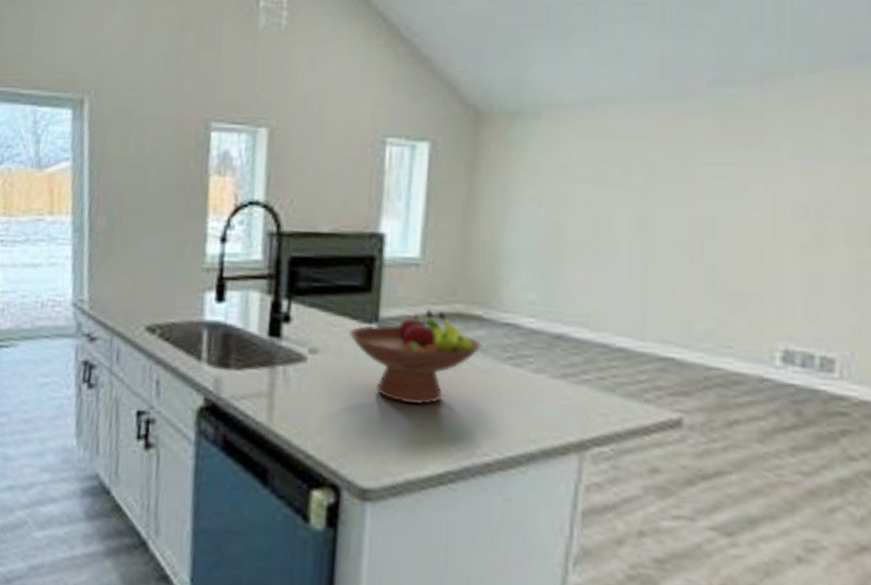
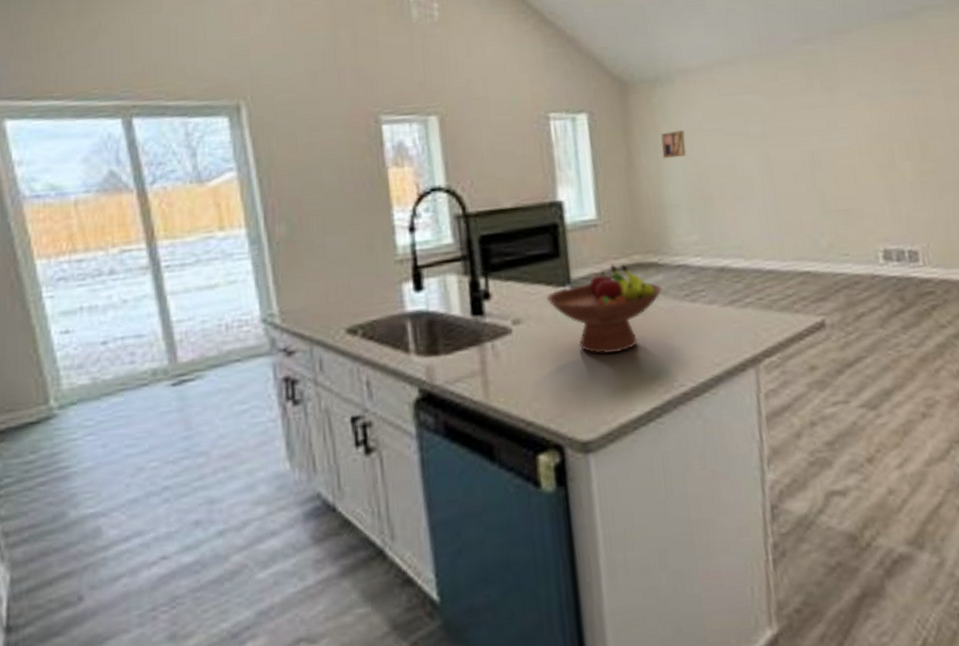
wall art: none [510,173,544,203] -> present [661,130,687,159]

